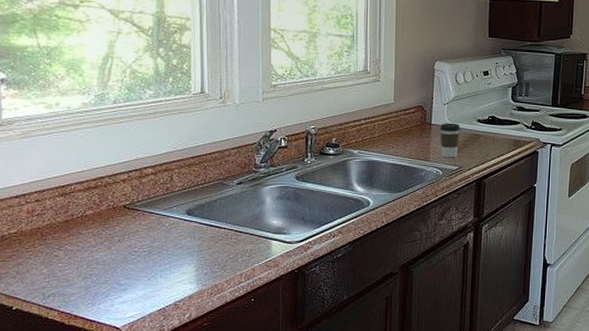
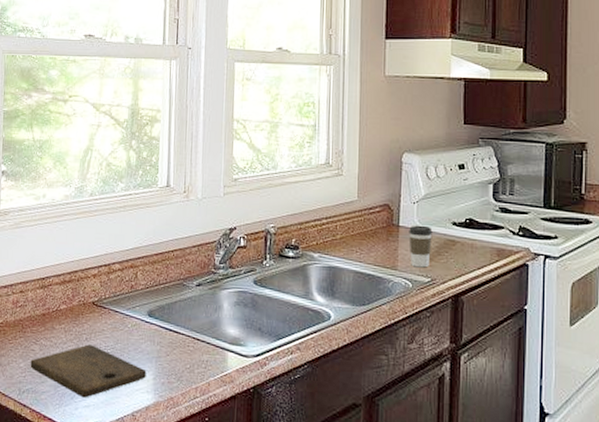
cutting board: none [54,245,188,295] -> present [30,344,147,398]

